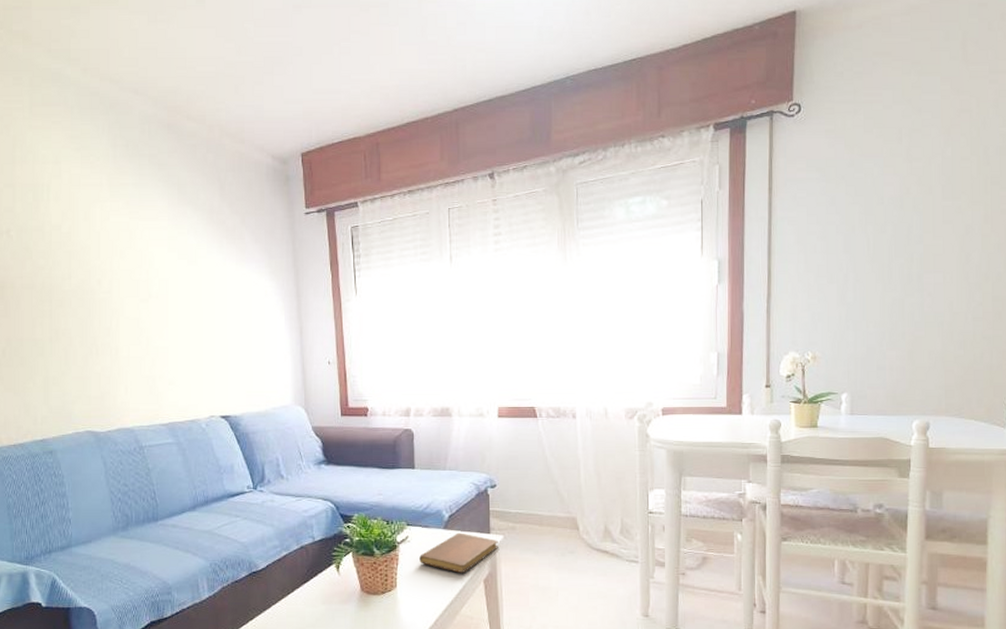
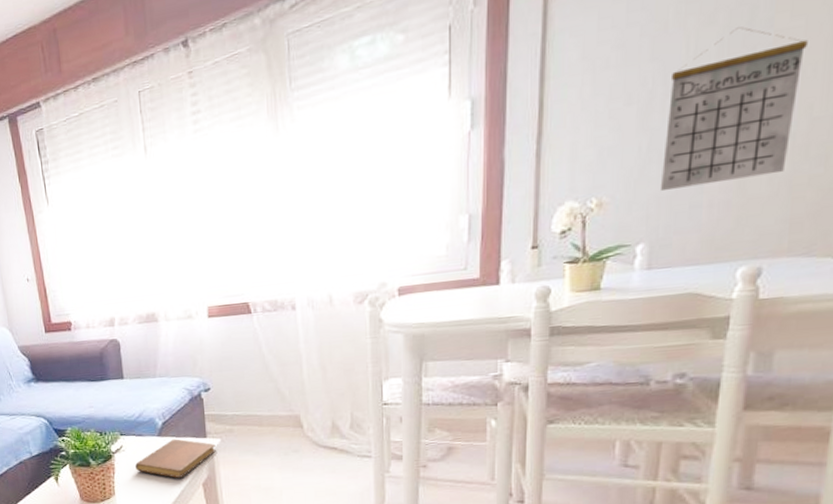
calendar: none [856,238,945,354] -> present [659,26,808,192]

